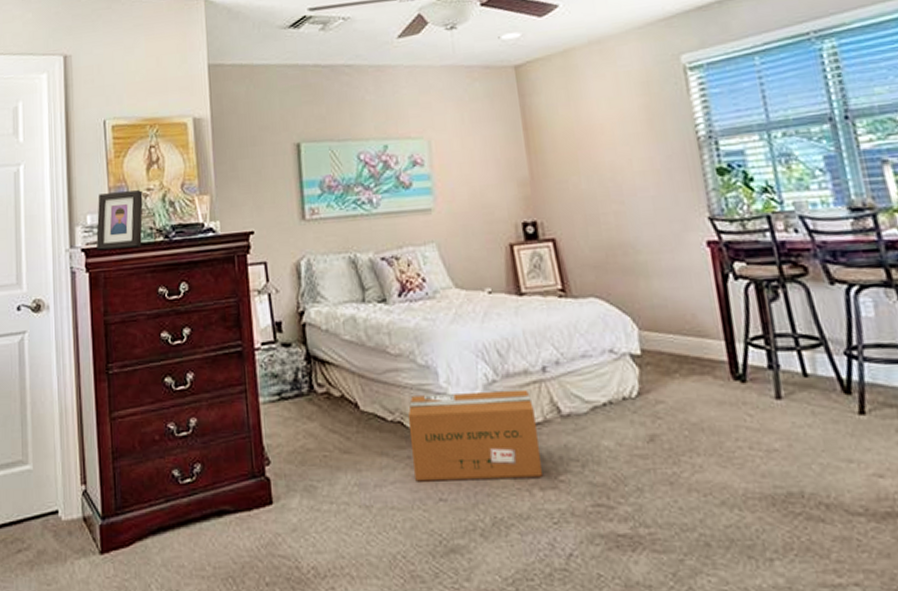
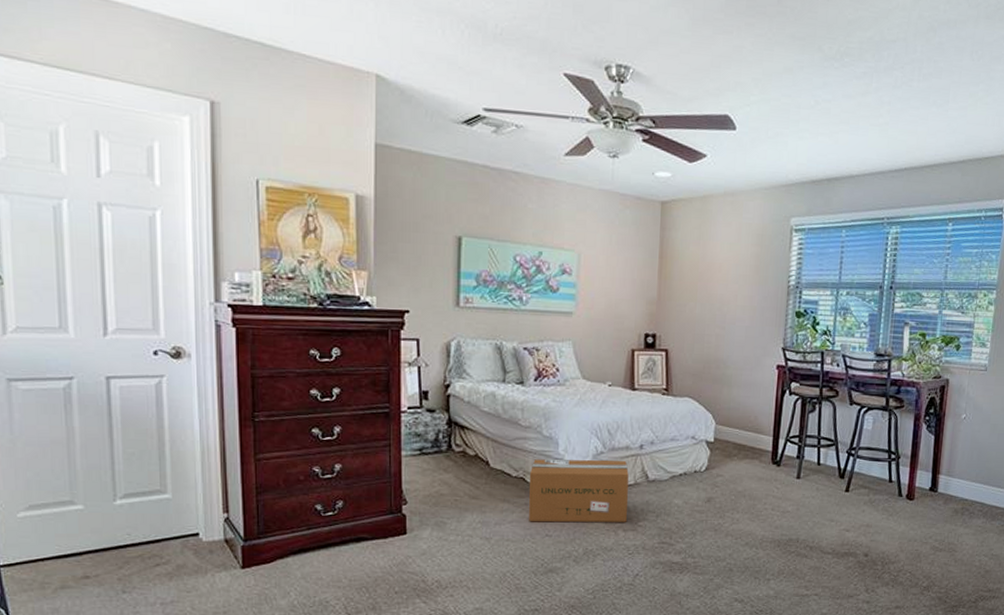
picture frame: present [96,190,143,252] -> none [245,253,297,311]

